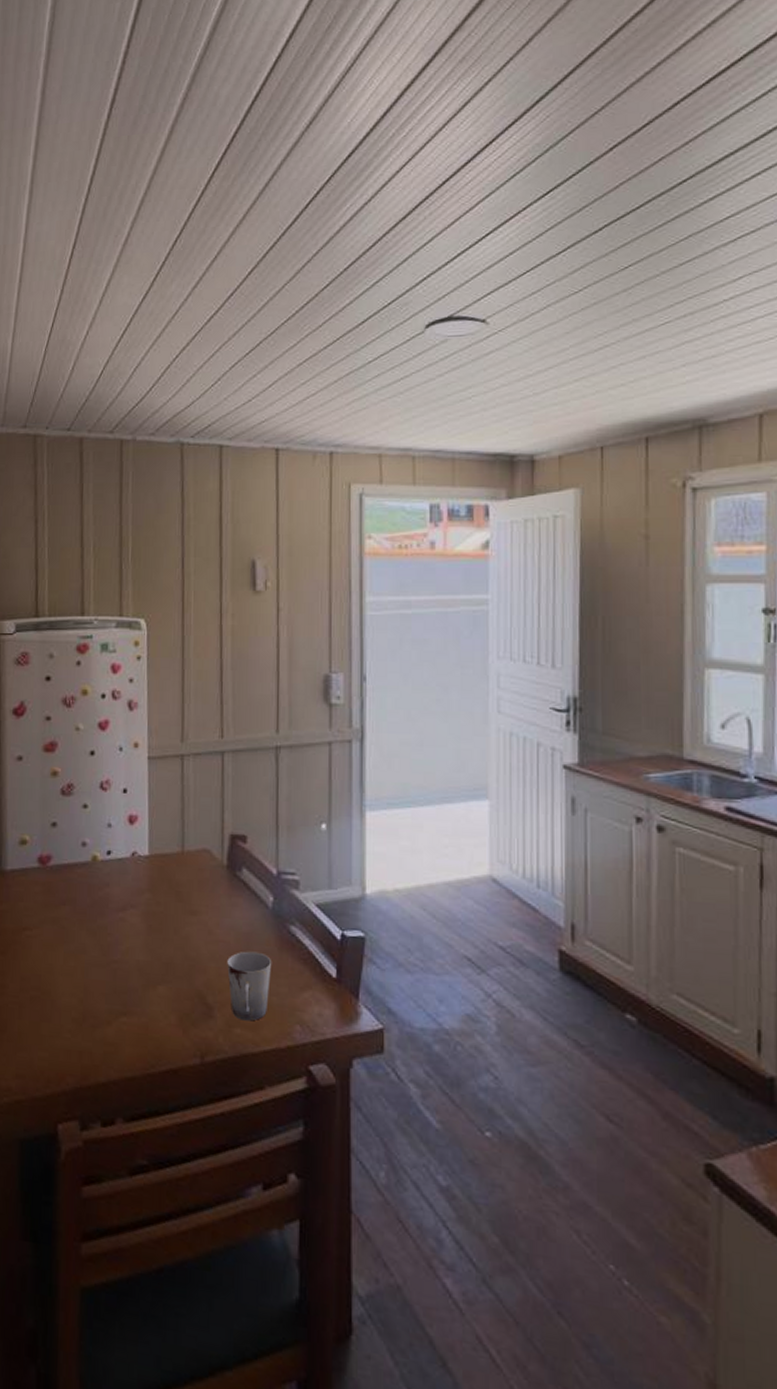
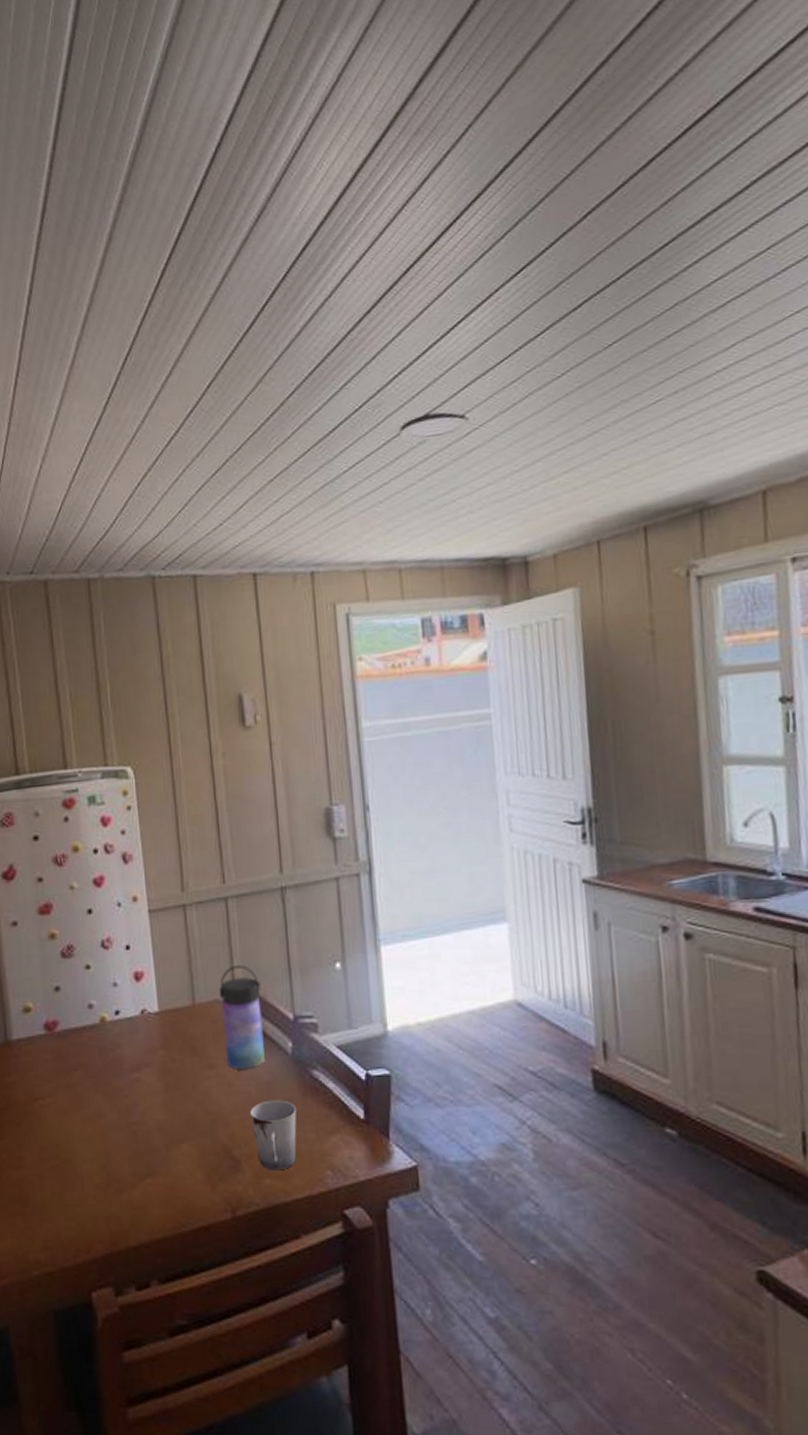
water bottle: none [207,817,248,920] -> present [218,965,265,1070]

